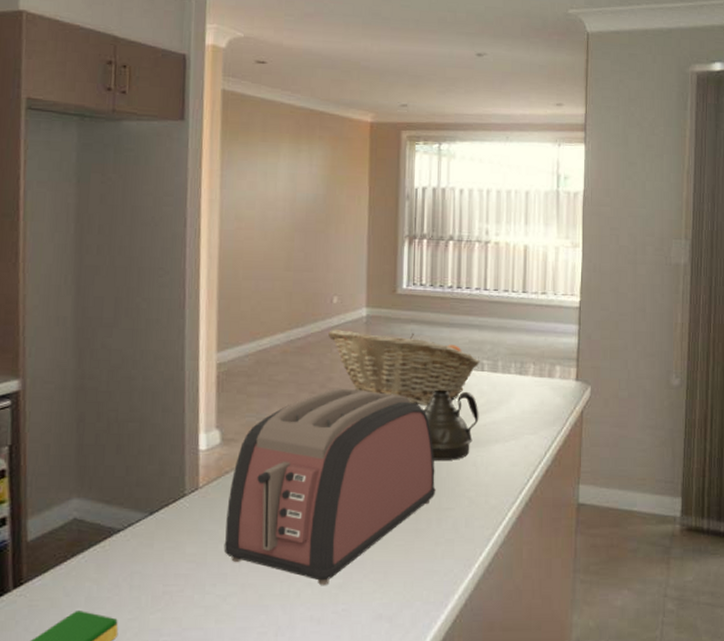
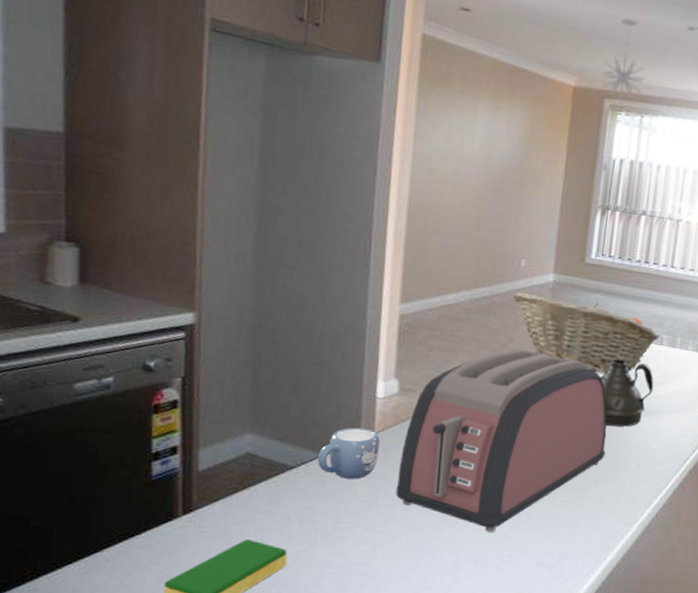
mug: none [143,483,205,538] -> present [317,427,380,479]
pendant light: none [397,52,438,130] -> present [602,18,644,100]

